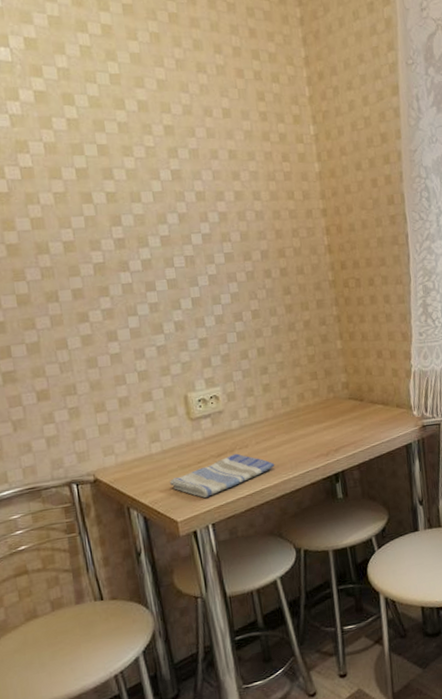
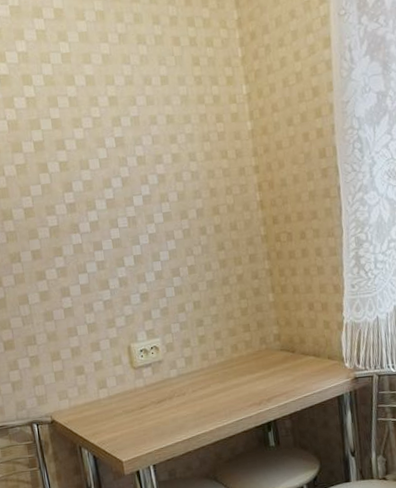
dish towel: present [169,453,275,498] -> none [115,400,210,441]

